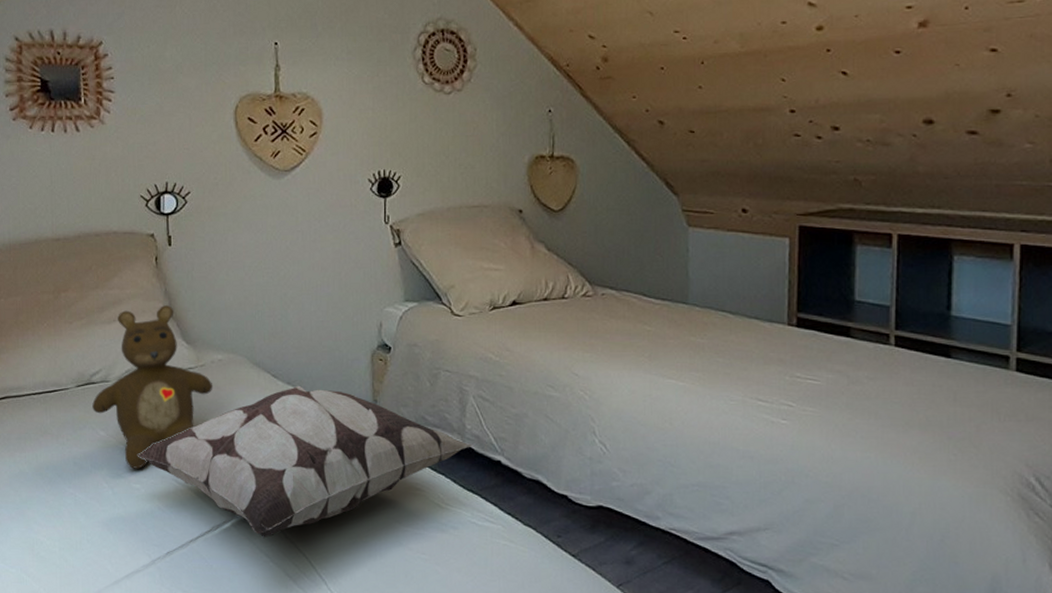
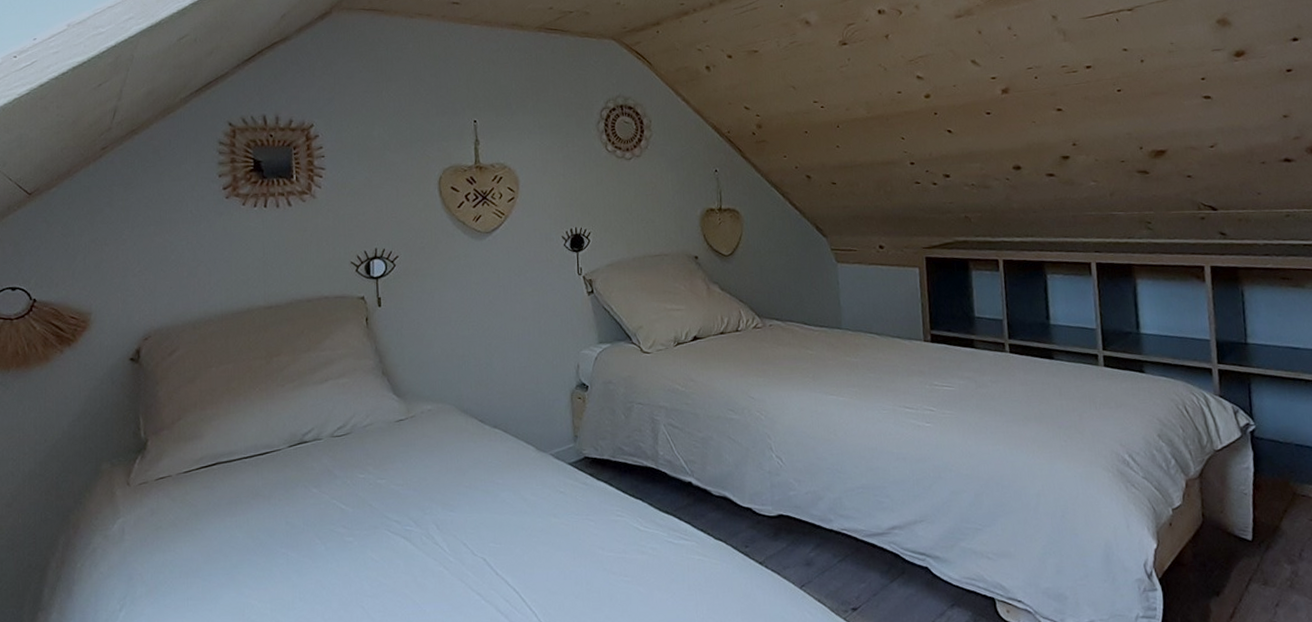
teddy bear: present [92,305,213,469] -> none [304,362,424,523]
decorative pillow: present [138,385,473,538] -> none [351,428,666,577]

